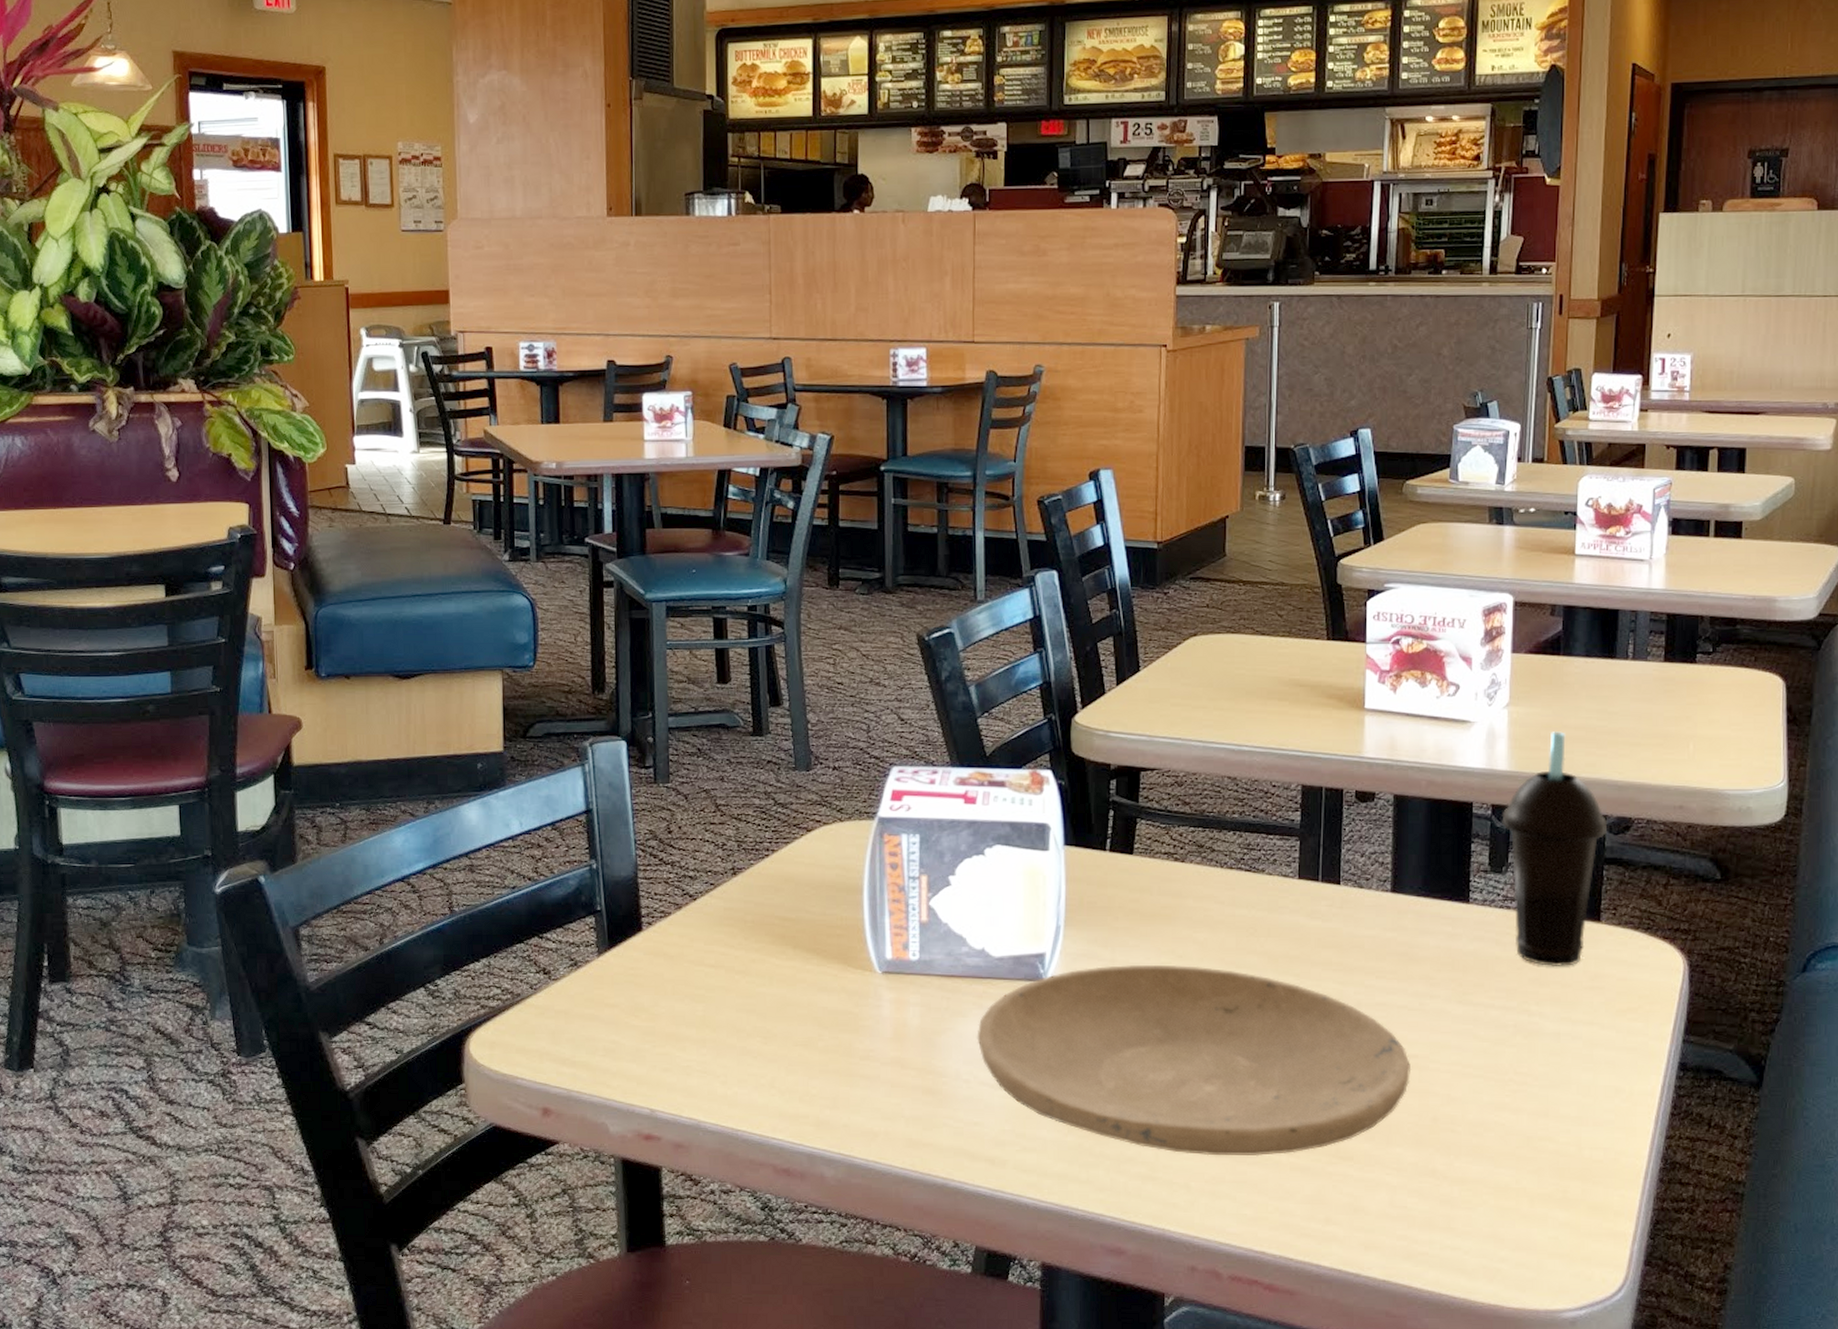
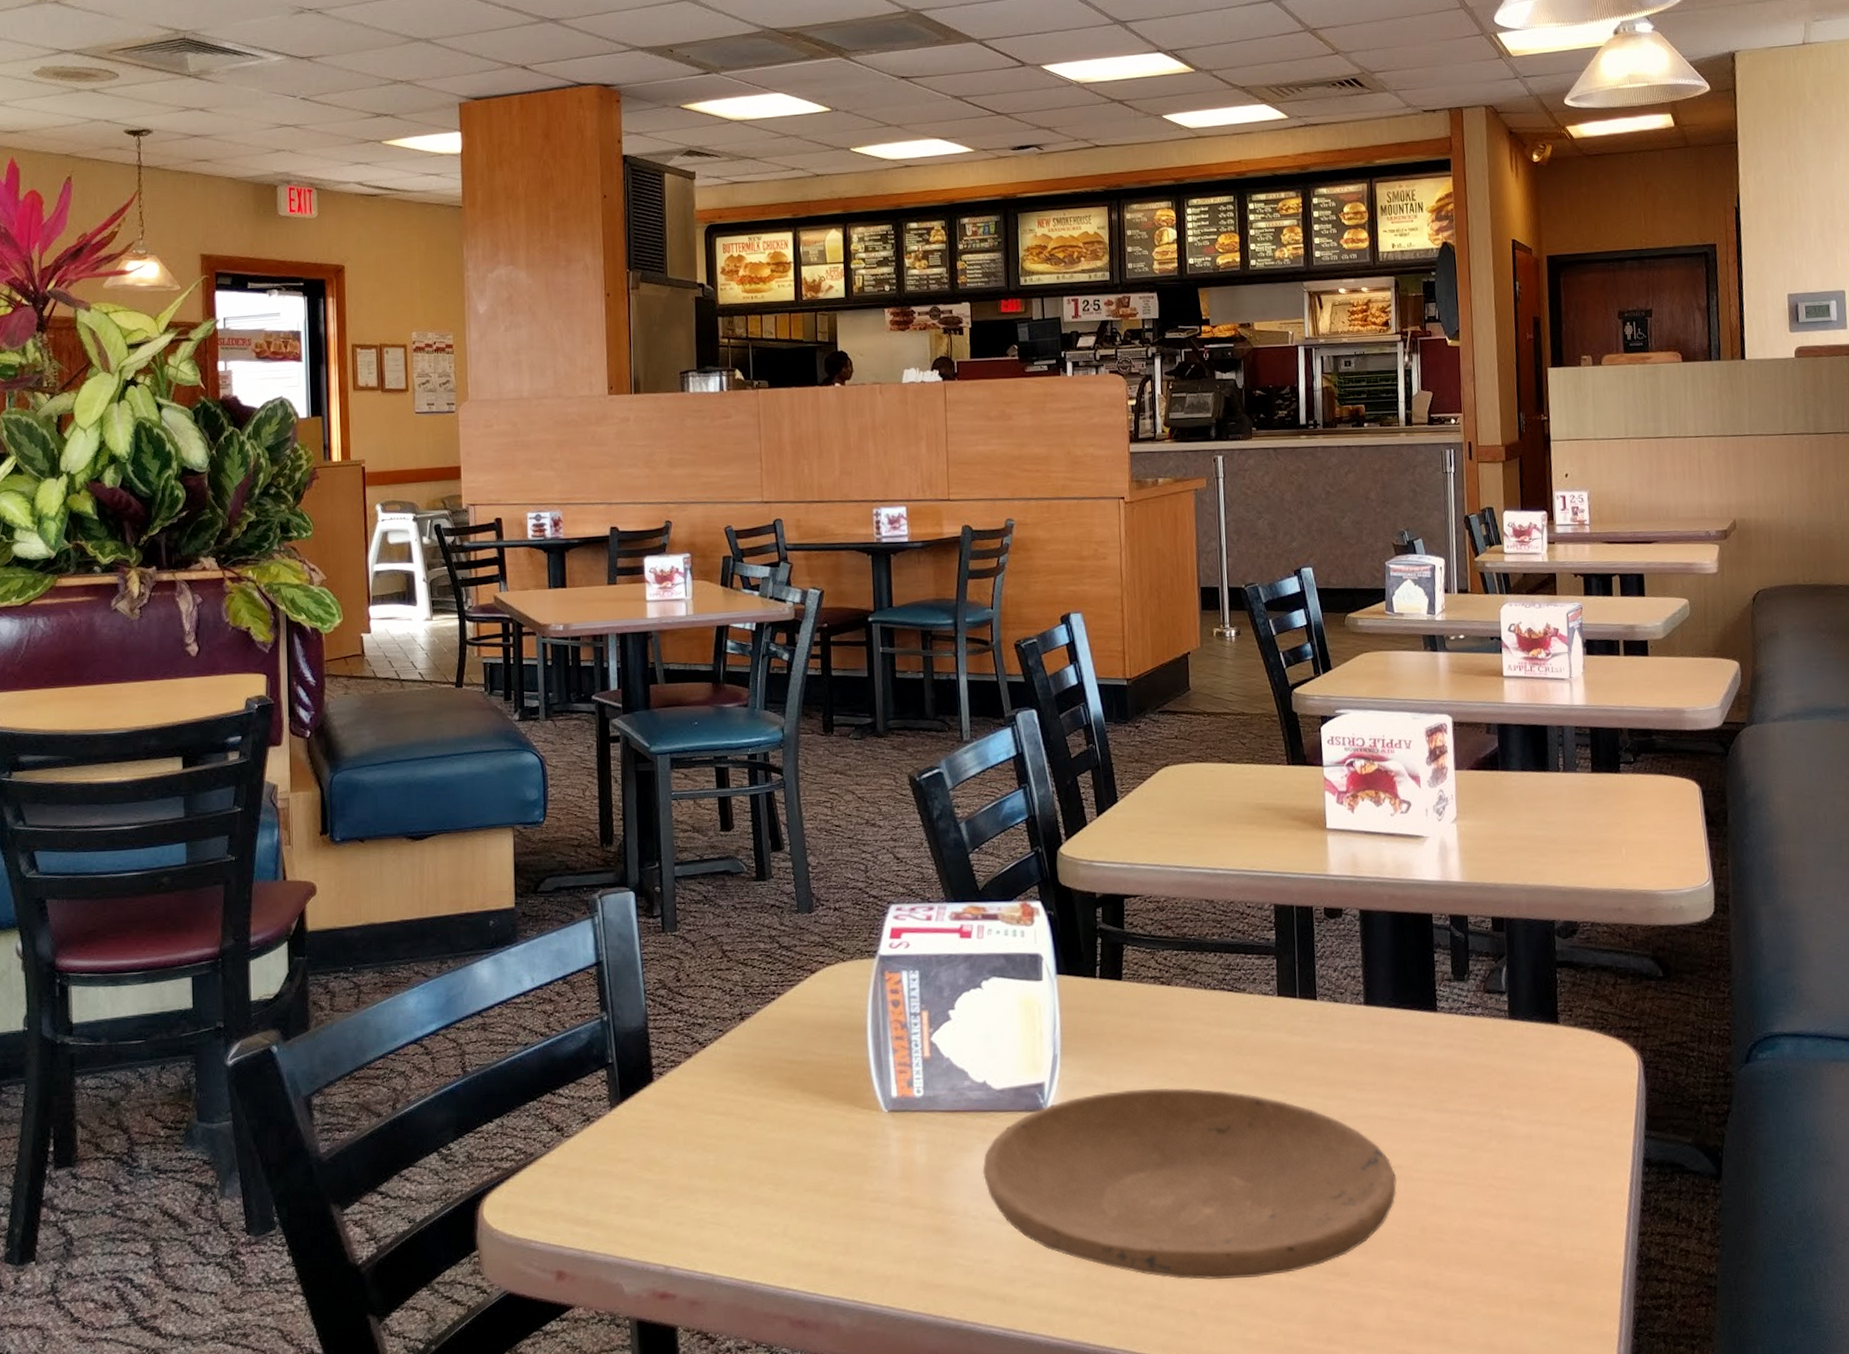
cup: present [1502,731,1607,966] -> none [1459,842,1556,1070]

